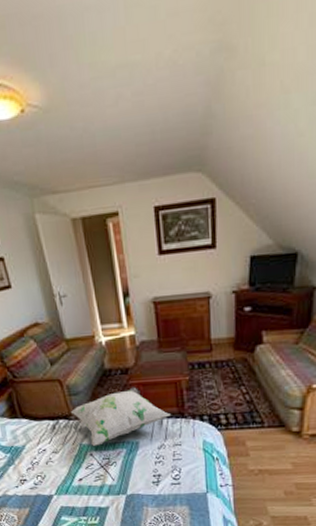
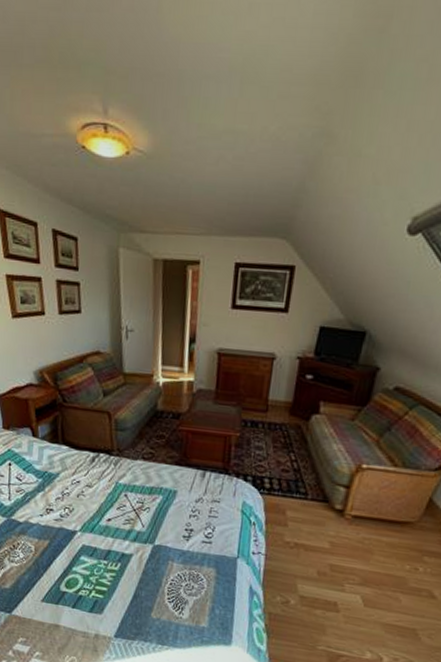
decorative pillow: present [71,387,171,446] -> none [114,433,215,487]

